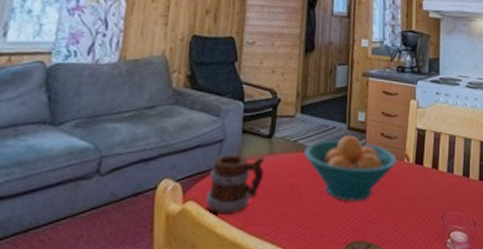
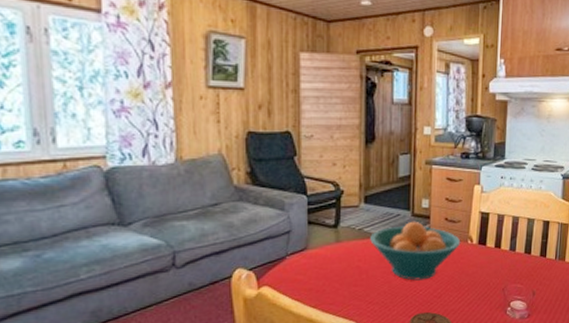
mug: present [206,153,266,216] -> none [279,243,333,297]

